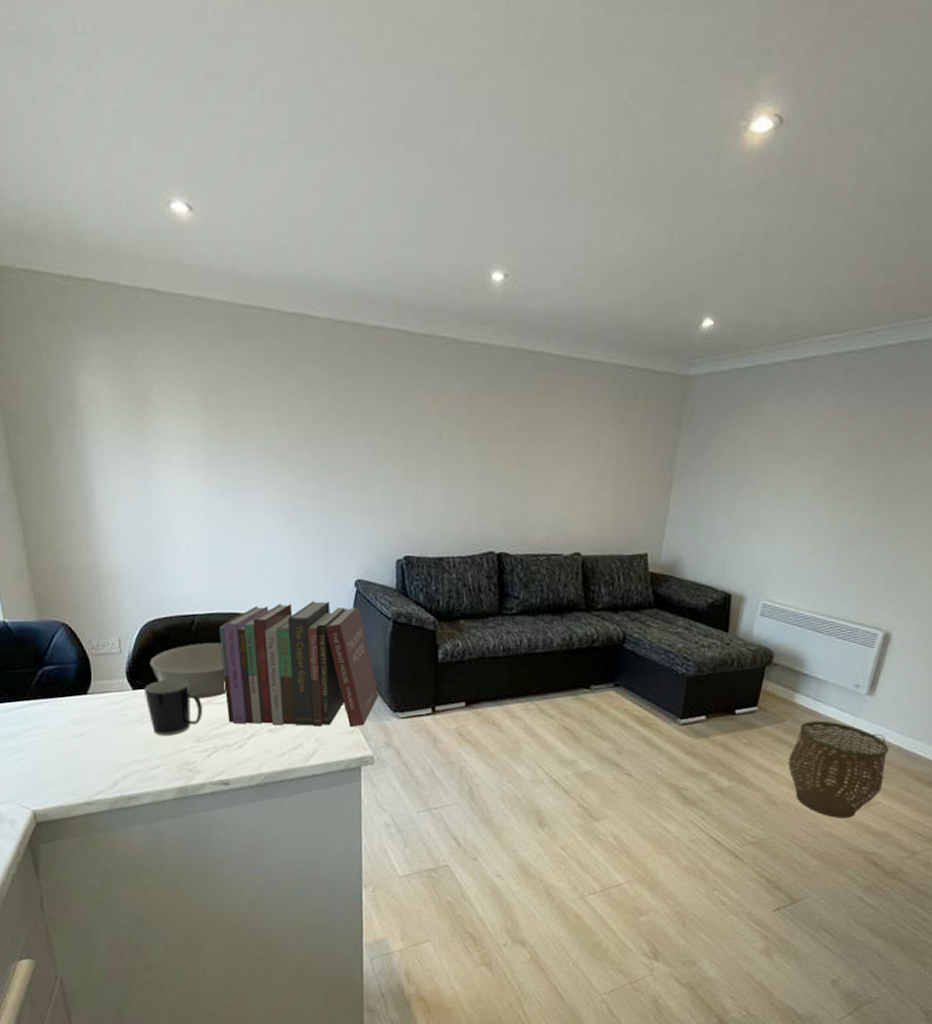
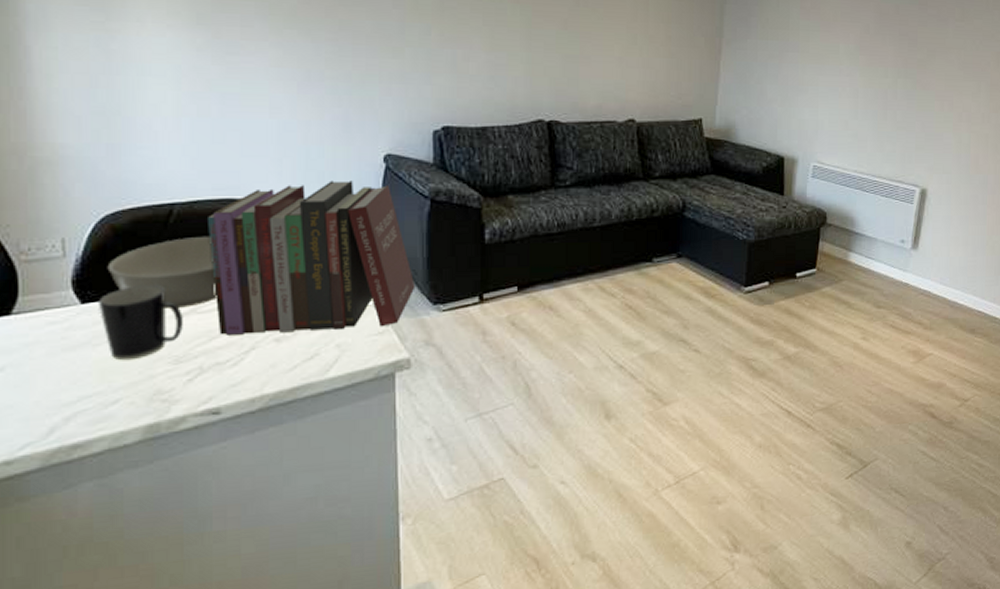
basket: present [787,721,889,819] -> none [848,278,935,374]

